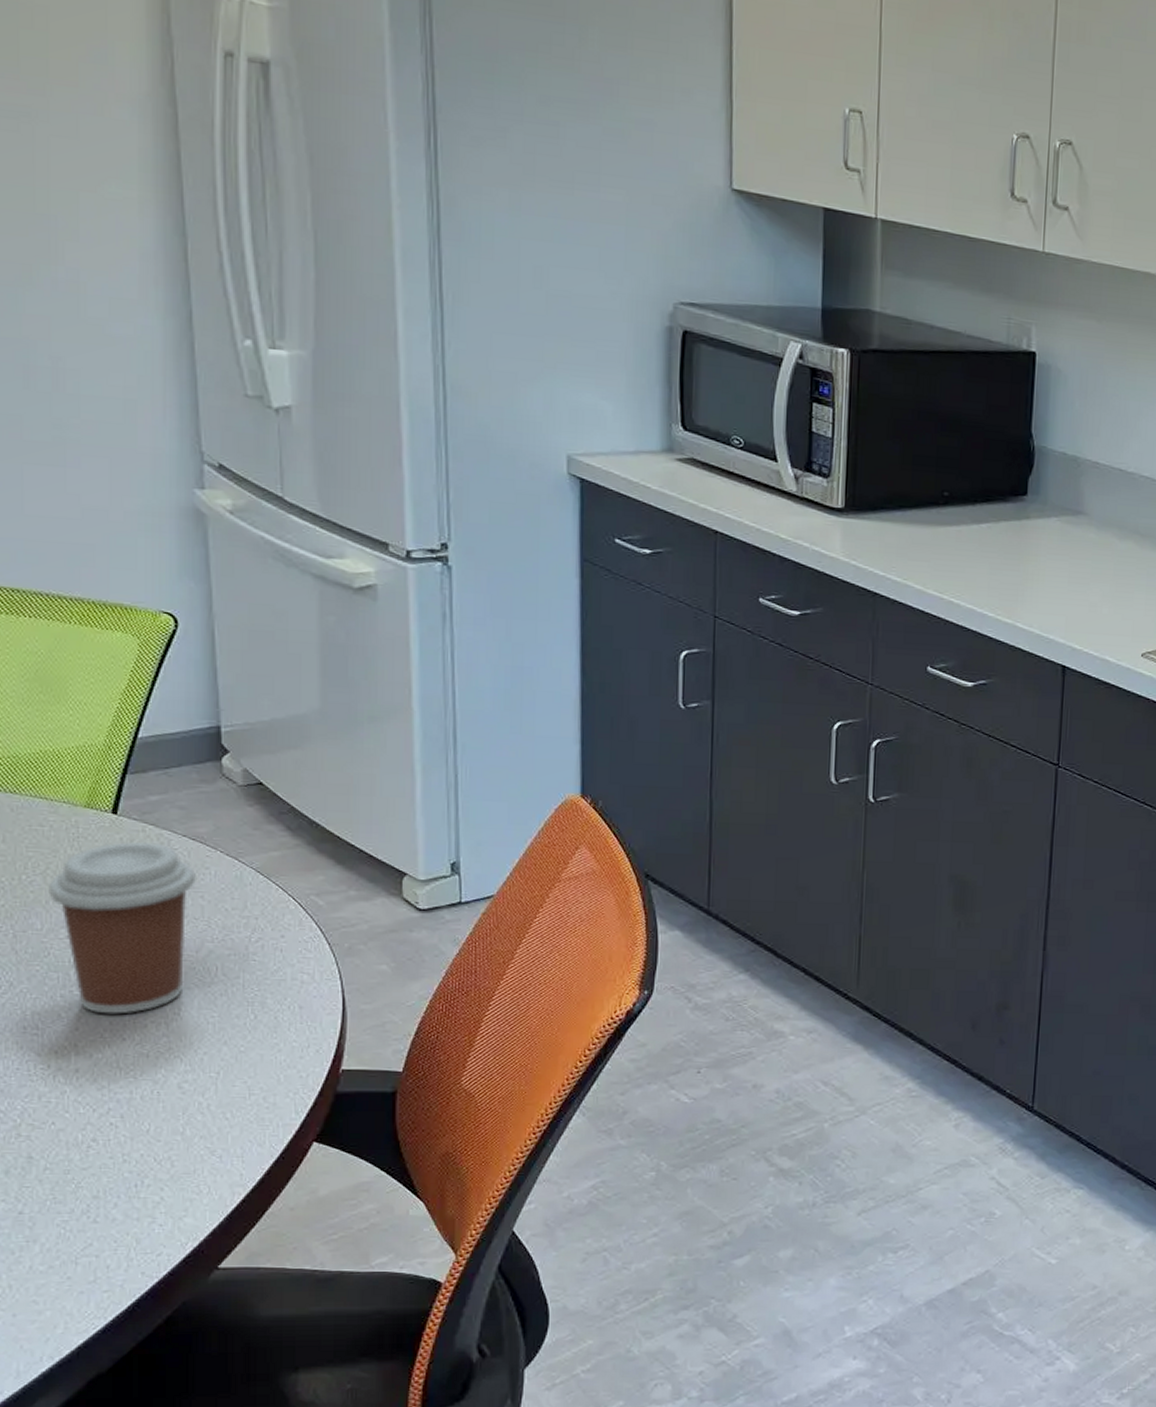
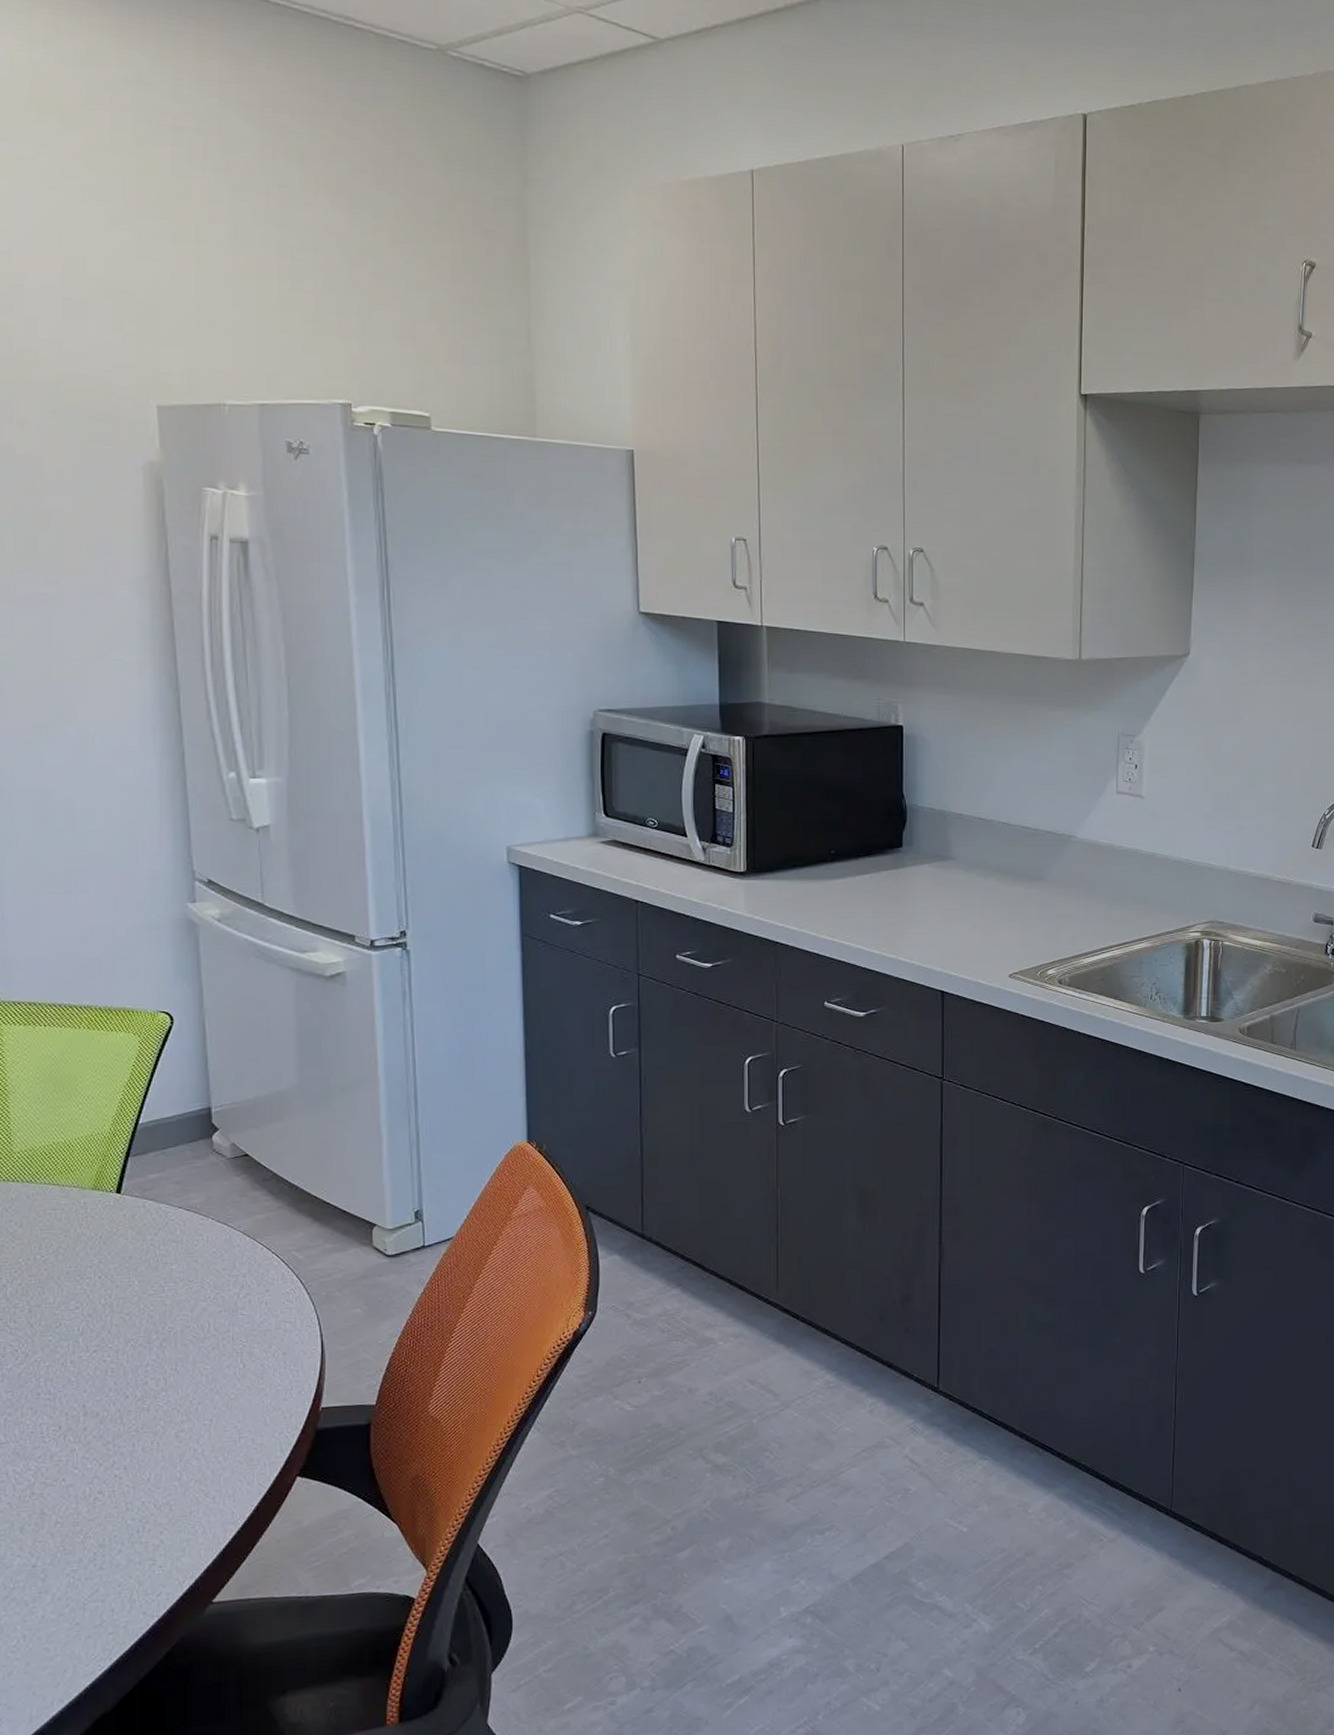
coffee cup: present [48,841,198,1014] -> none [60,1215,192,1375]

